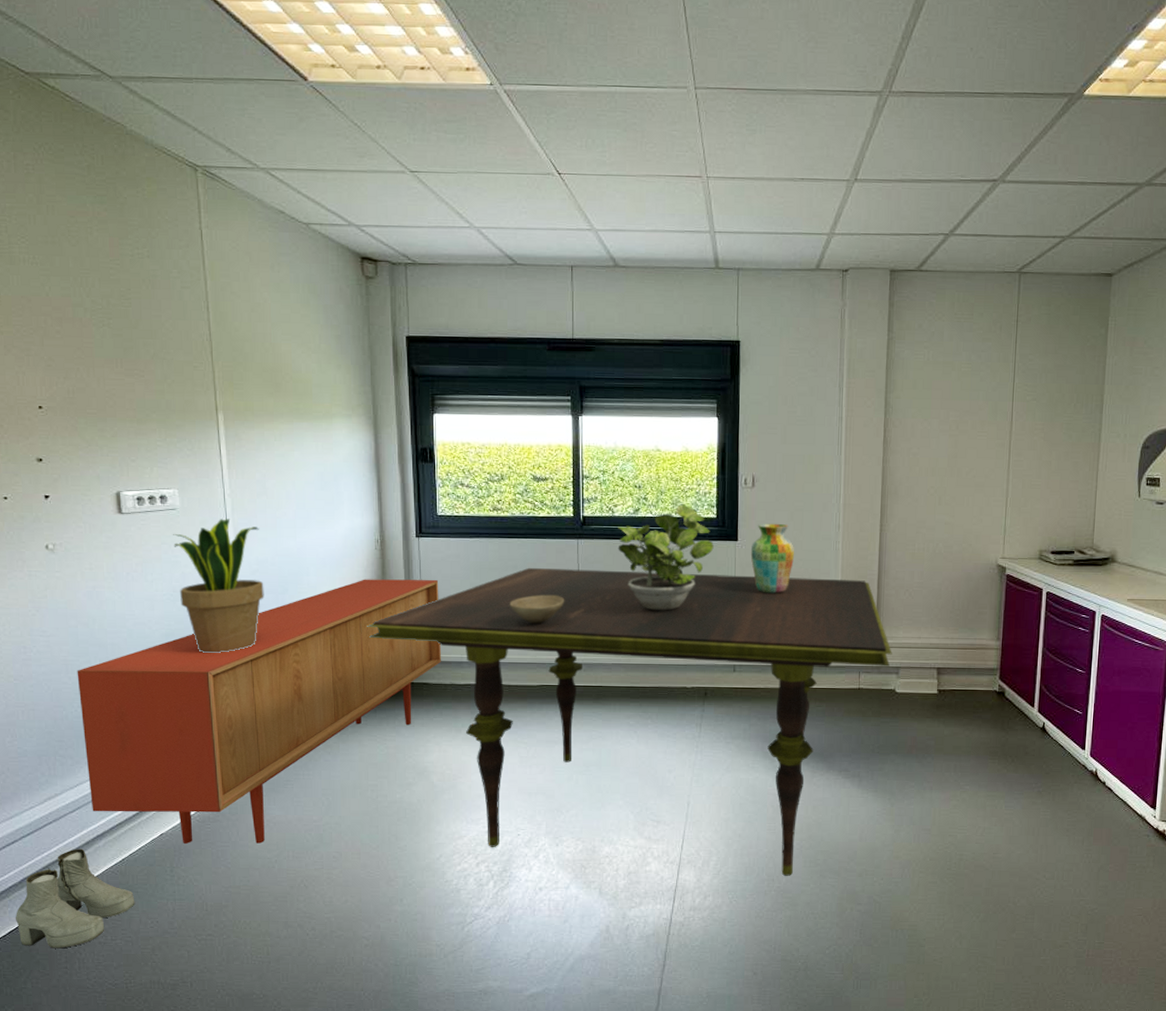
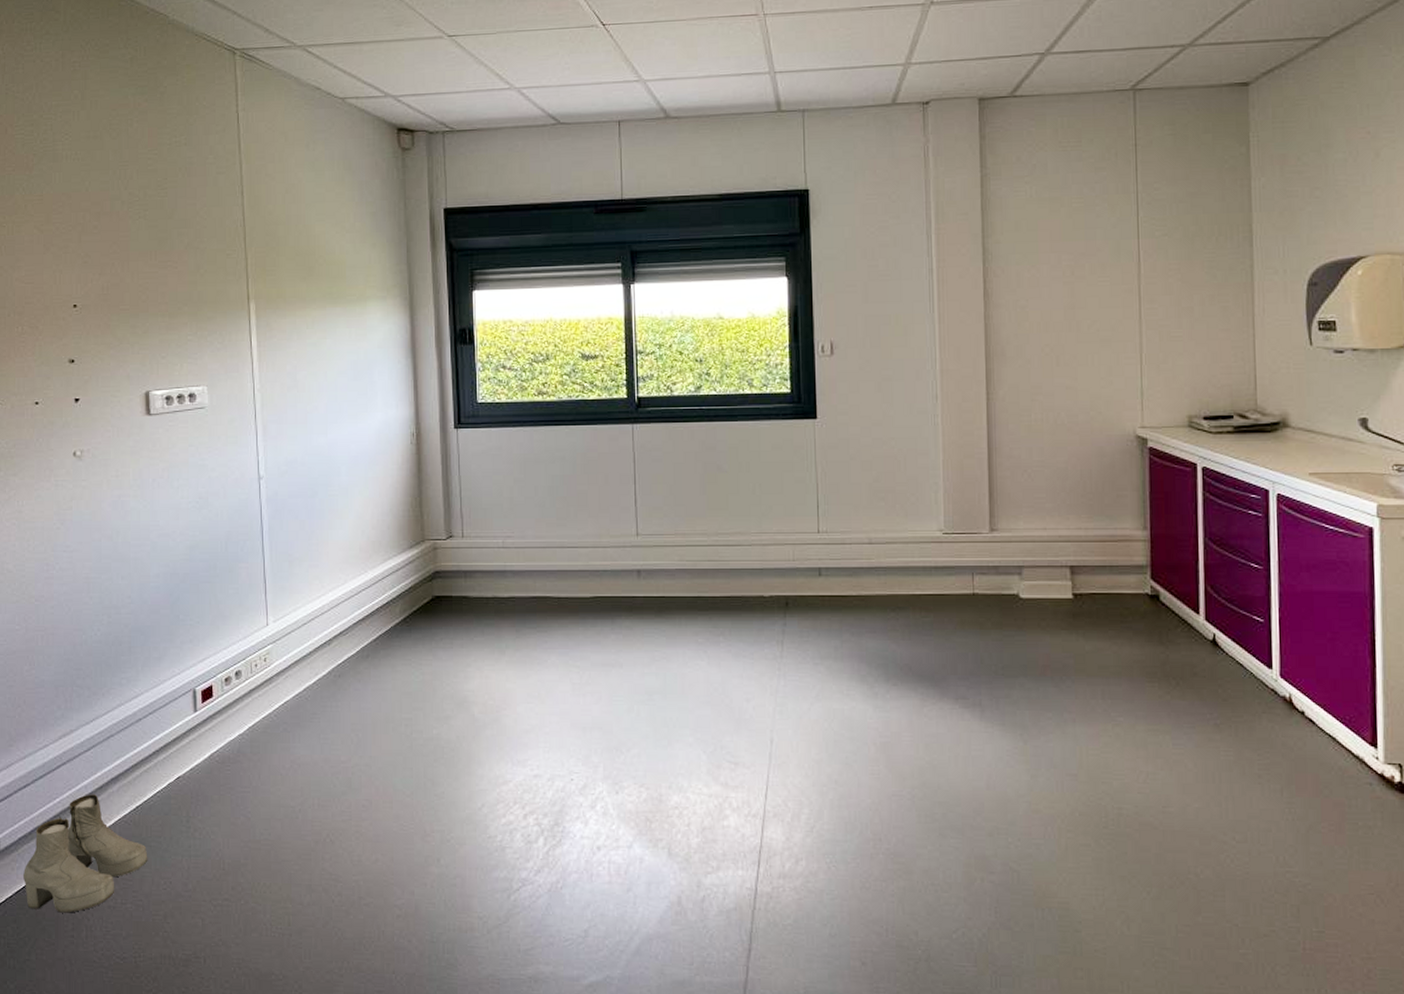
sideboard: present [77,579,442,844] -> none [98,475,483,789]
potted plant: present [173,518,264,654] -> none [201,416,293,568]
dining table: present [367,567,892,876] -> none [401,458,1012,835]
bowl: present [509,594,565,623] -> none [557,489,620,523]
potted plant: present [618,504,714,611] -> none [677,378,789,505]
vase: present [750,523,795,594] -> none [832,396,886,480]

